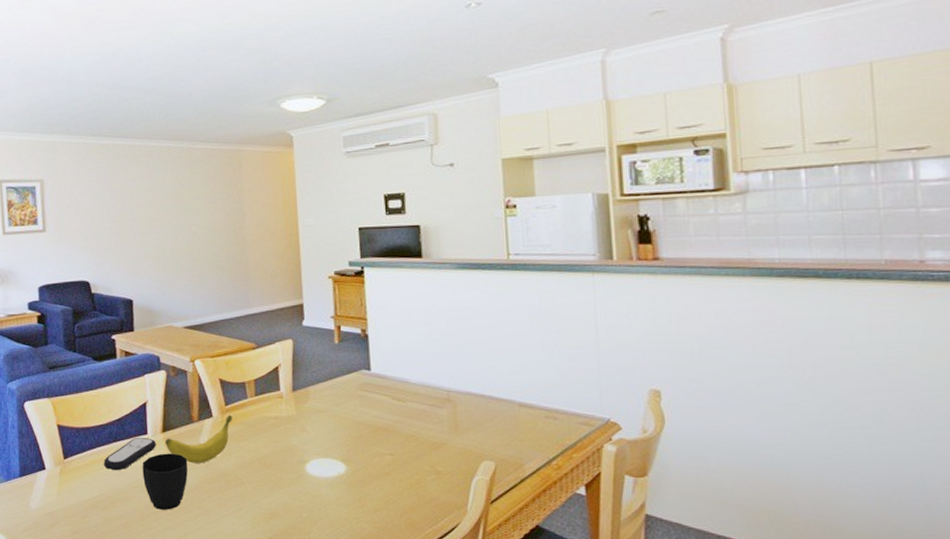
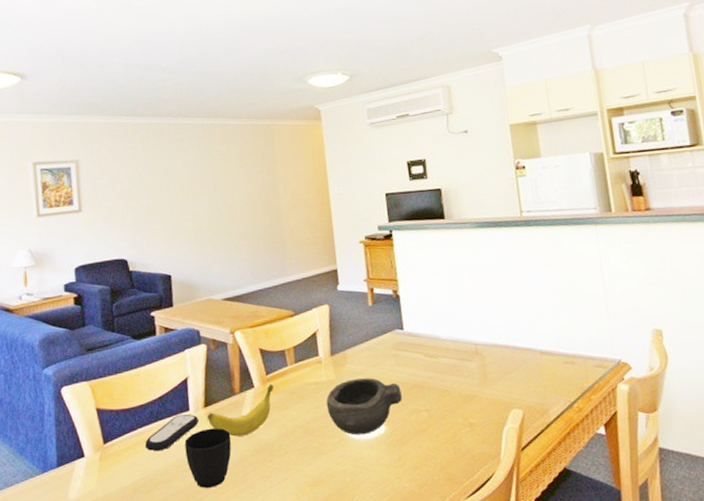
bowl: none [285,417,365,473] -> present [326,378,402,435]

